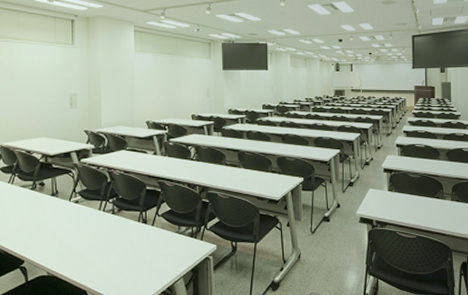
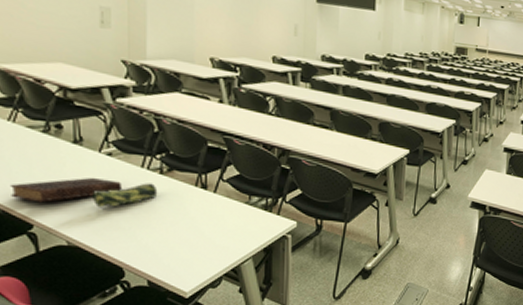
book: none [9,220,85,243] -> present [11,177,122,203]
pencil case: none [65,222,111,244] -> present [93,183,158,208]

